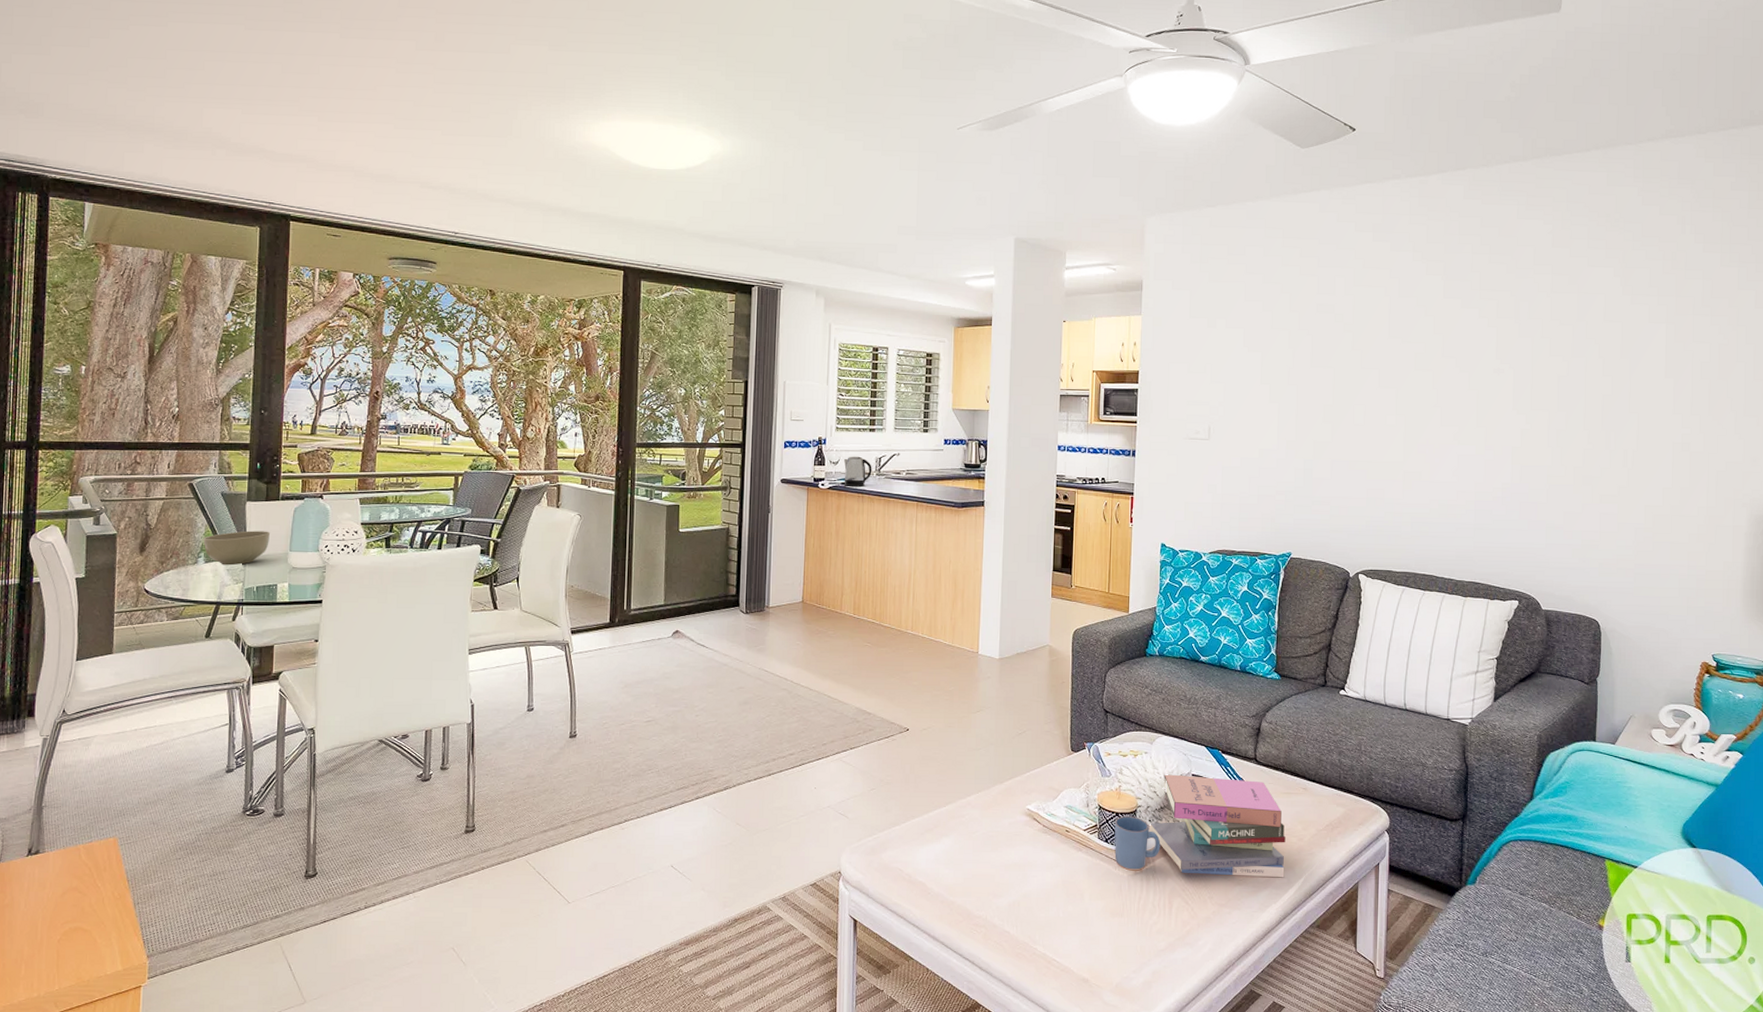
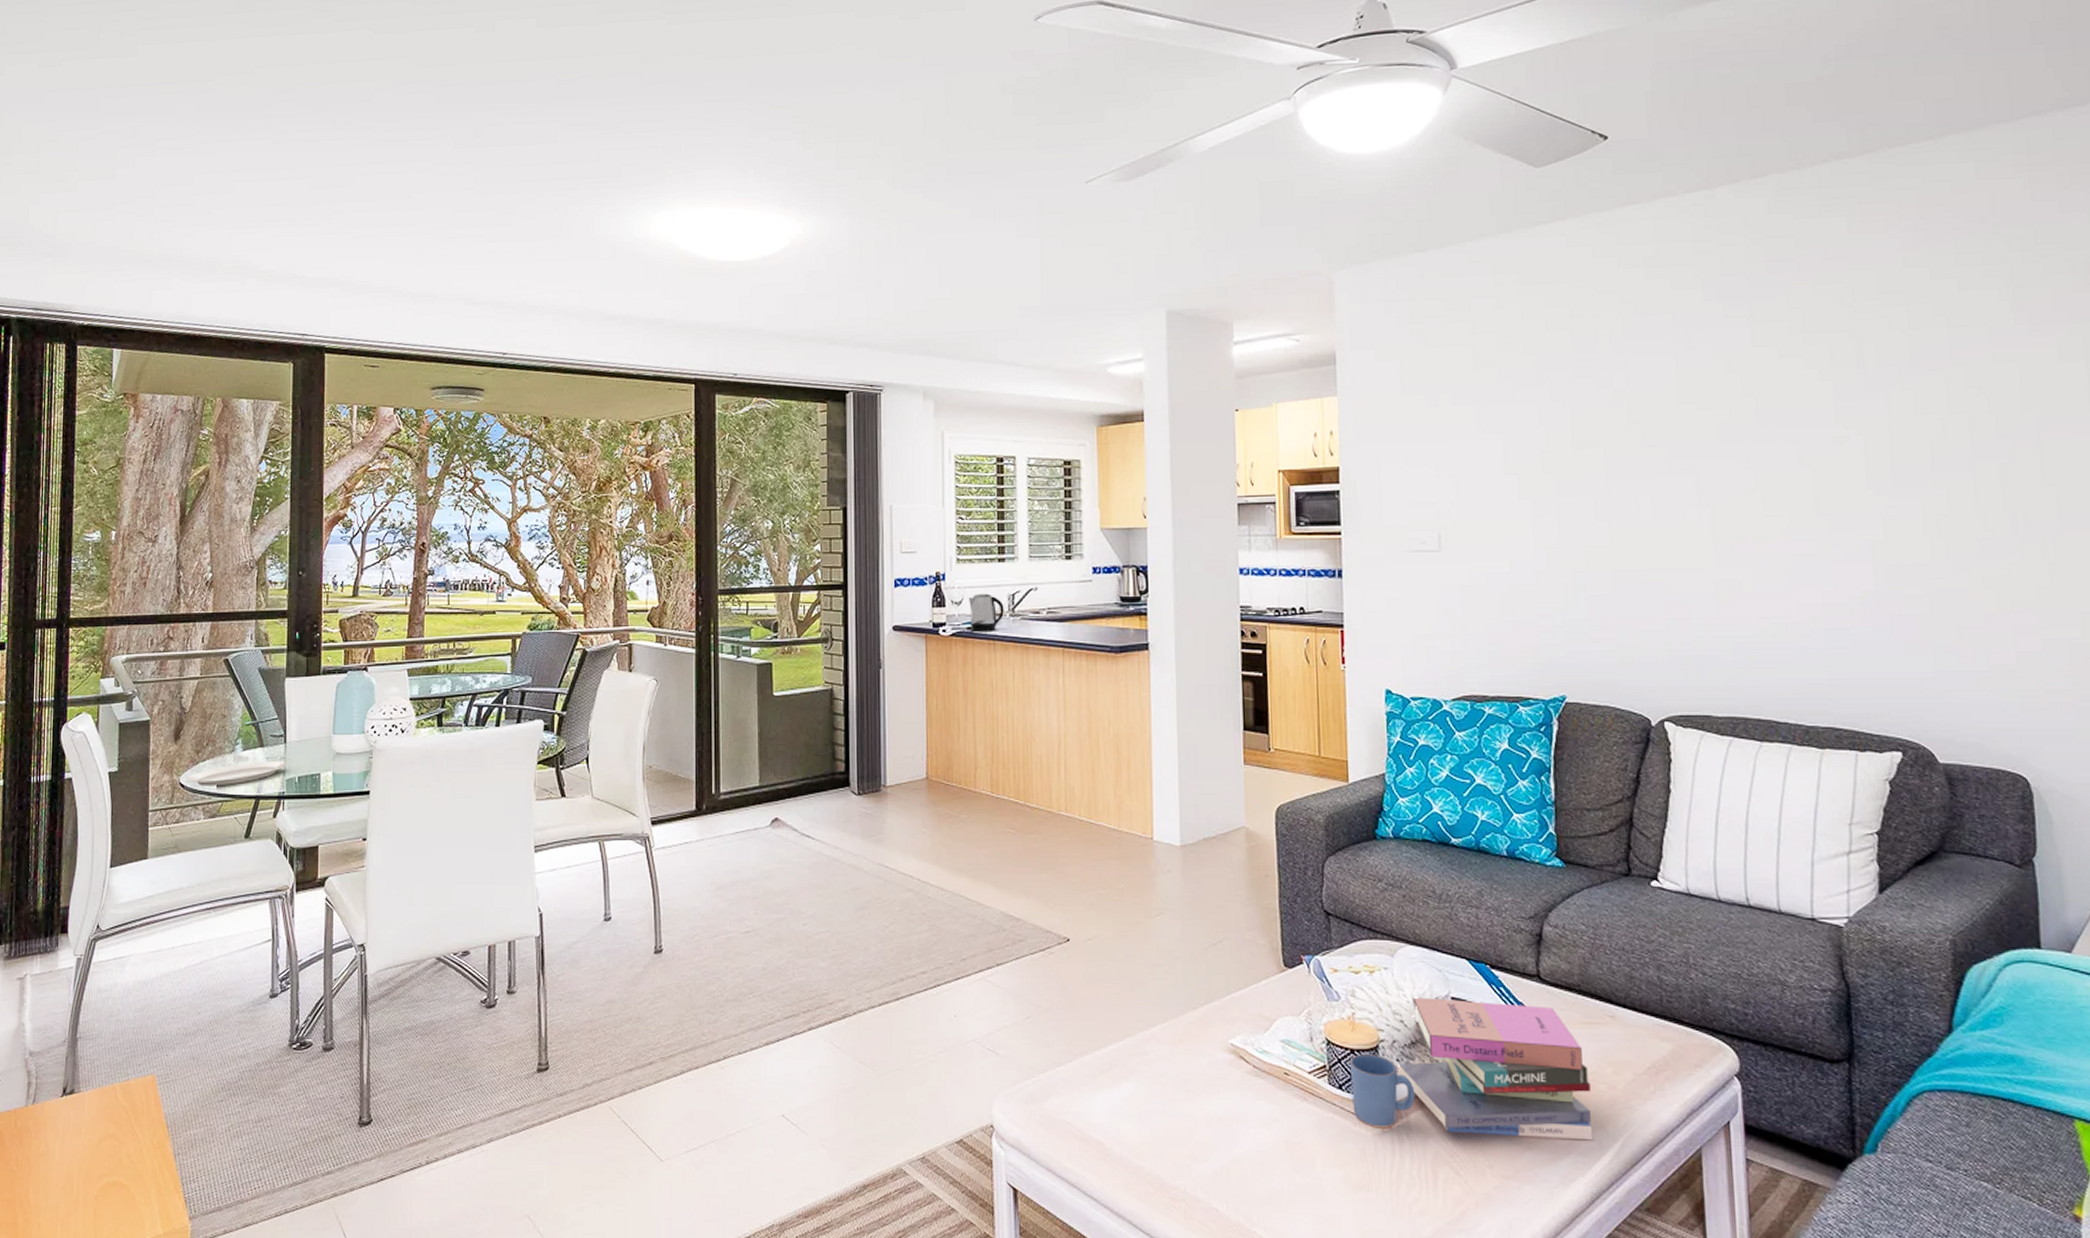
plate: none [151,572,246,593] -> present [186,761,287,786]
bowl: present [203,530,271,566] -> none [240,711,312,753]

